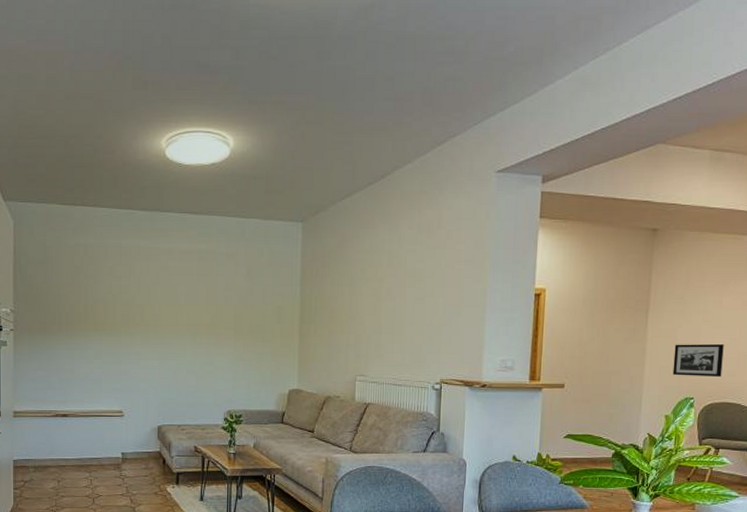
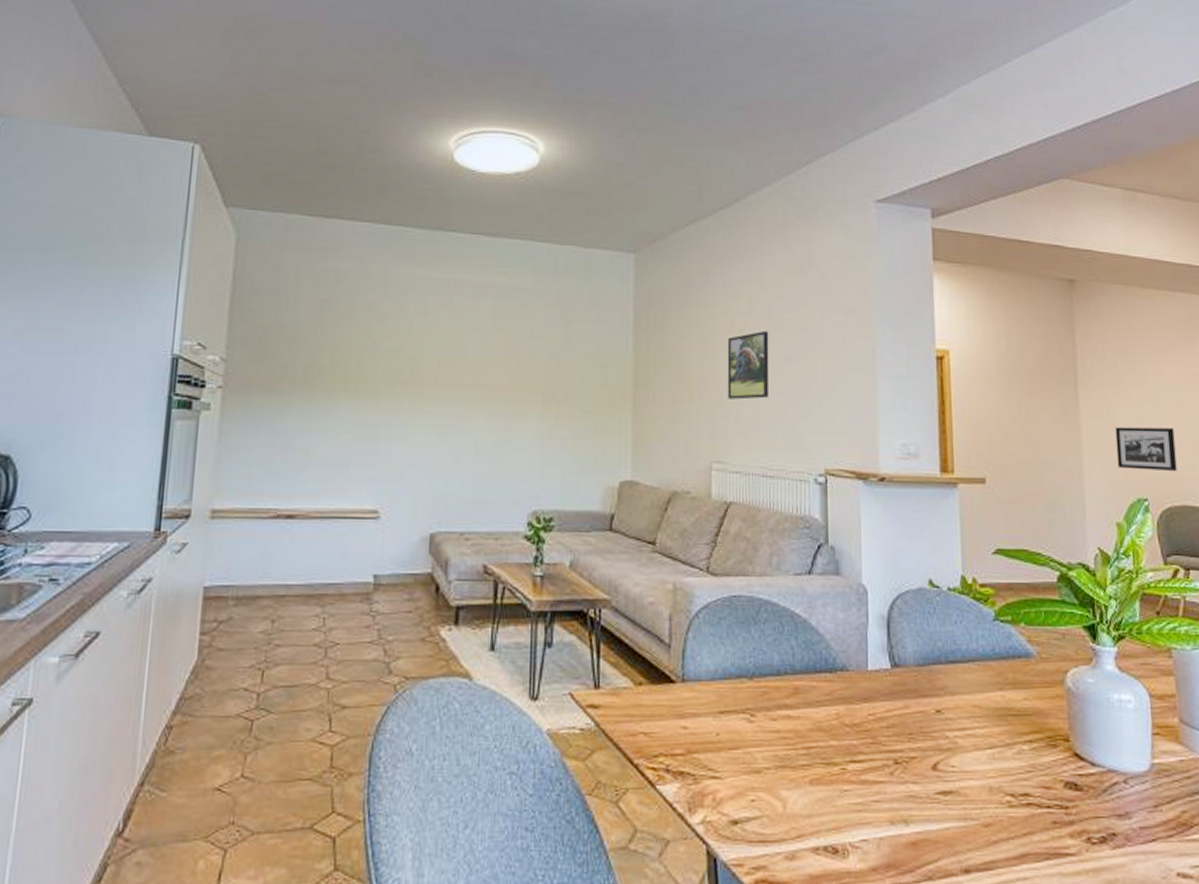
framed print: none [370,278,404,330] -> present [727,330,770,400]

